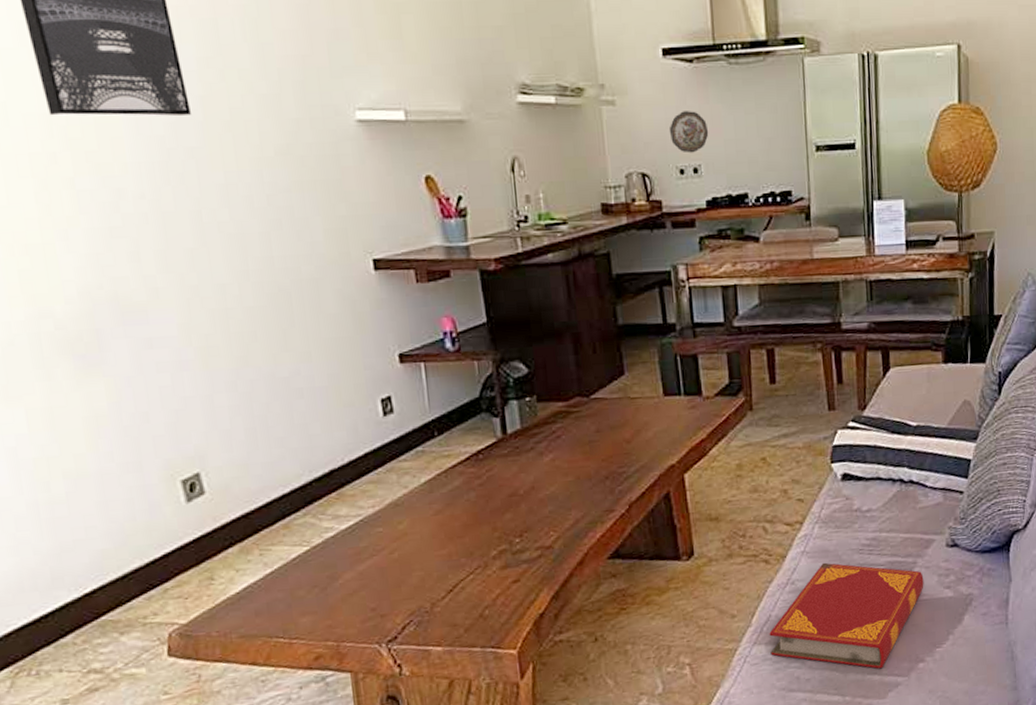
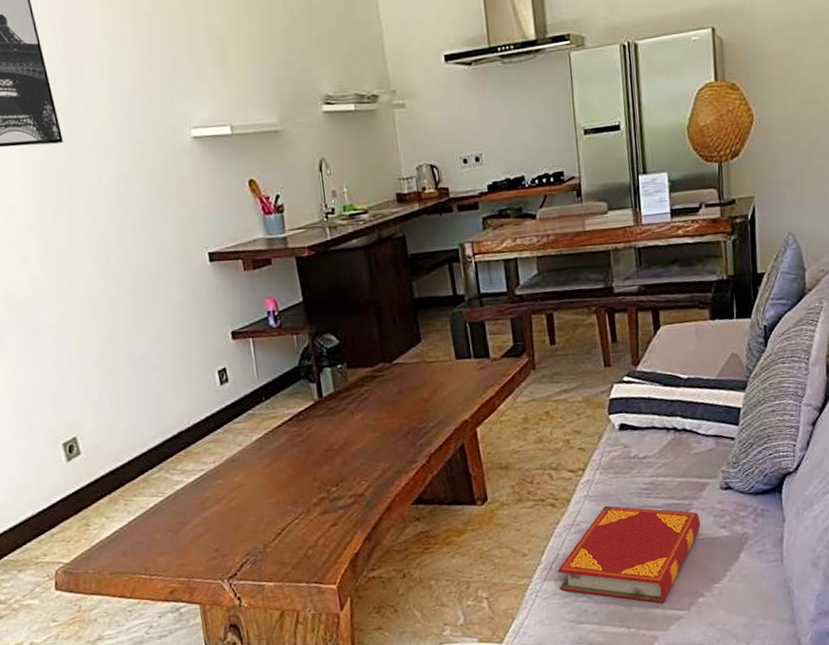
decorative plate: present [669,111,709,153] -> none [452,107,488,145]

